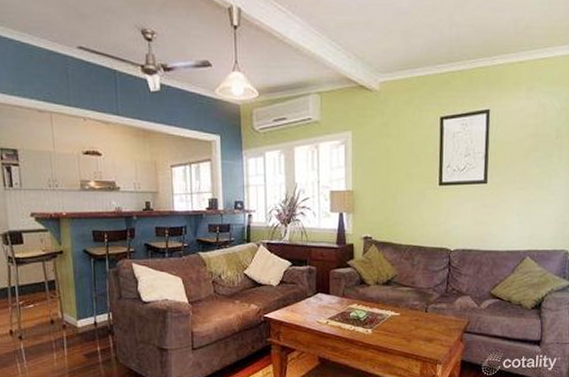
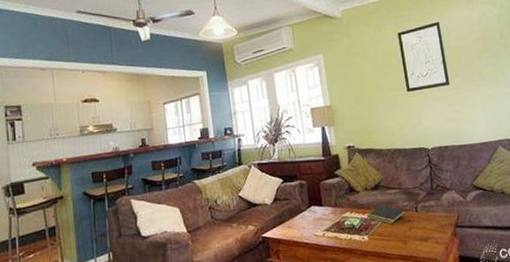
notepad: none [374,301,415,320] -> present [366,205,406,224]

